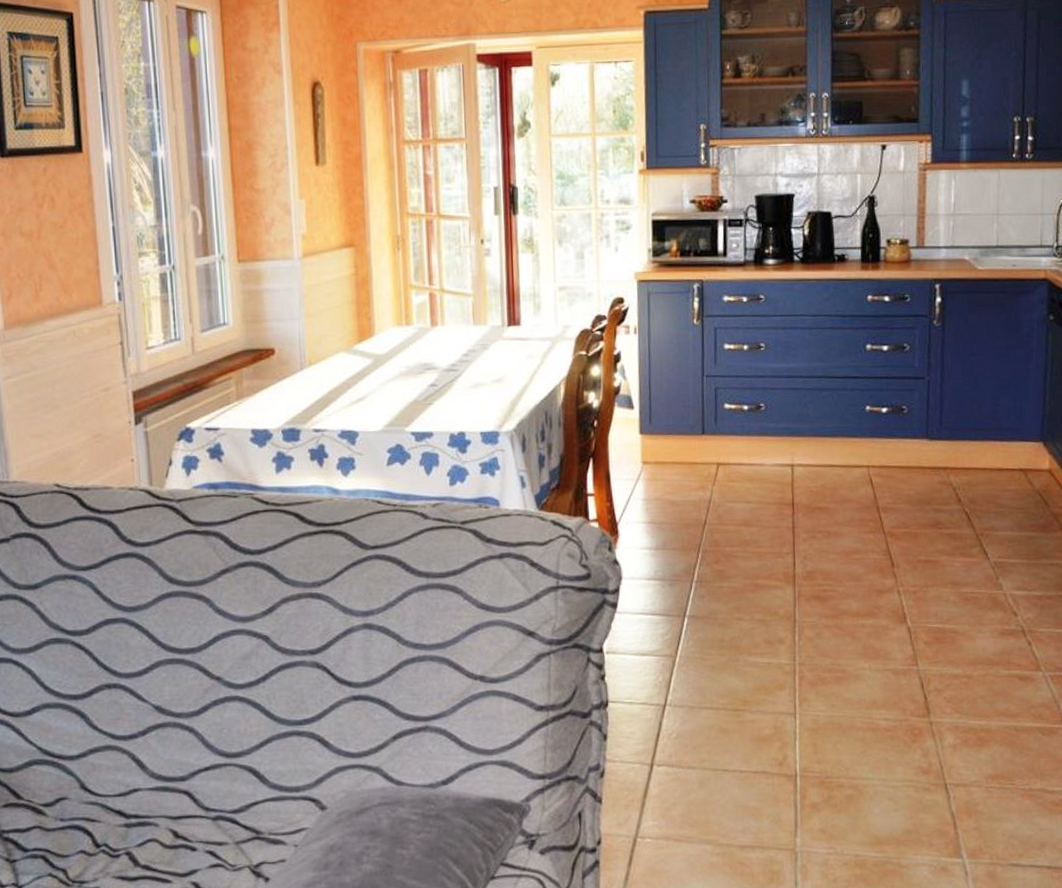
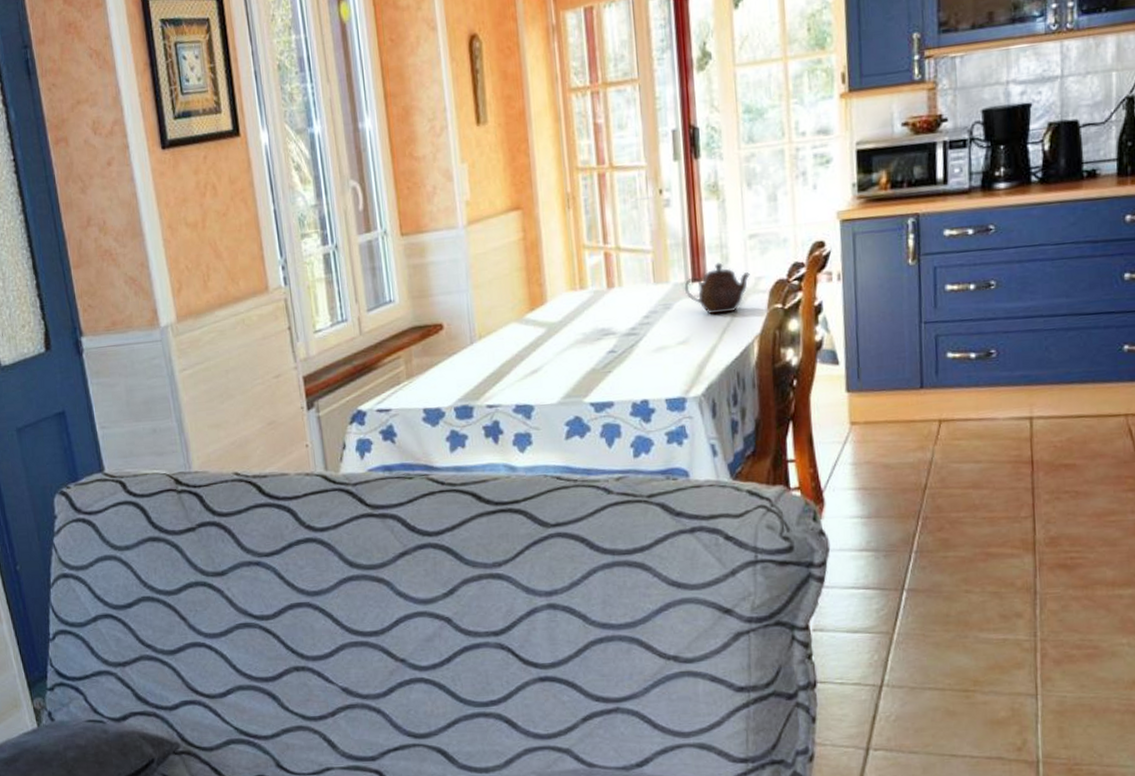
teapot: none [500,310,559,357] -> present [684,262,750,315]

